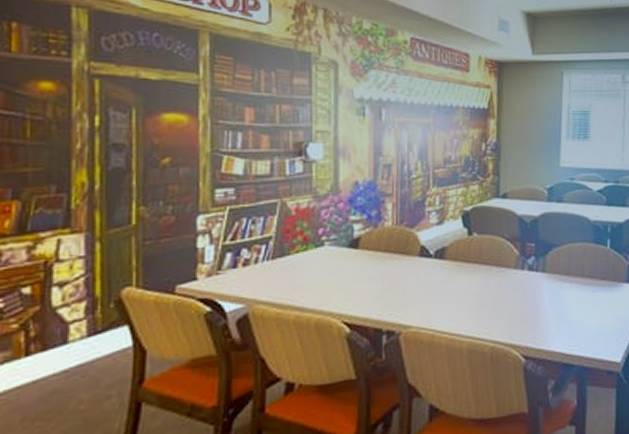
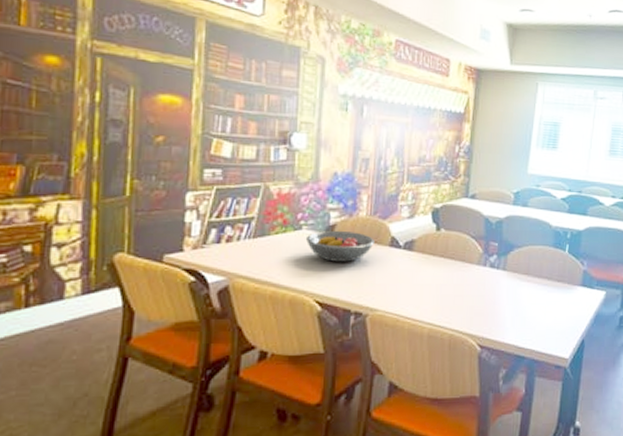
fruit bowl: none [328,243,403,278] -> present [305,230,375,262]

